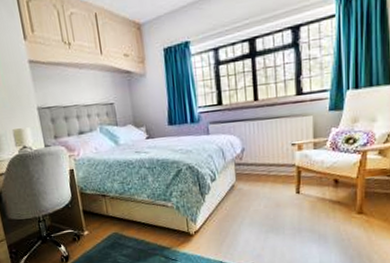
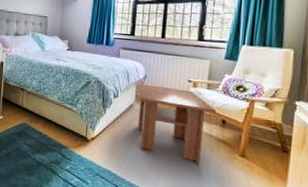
coffee table: none [233,155,328,231] -> present [135,83,217,163]

